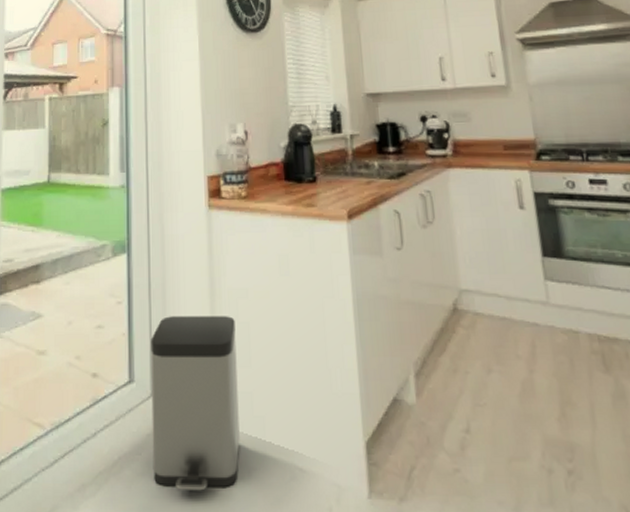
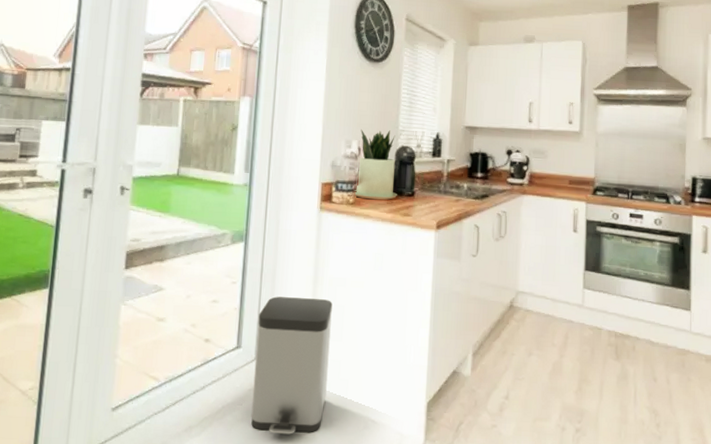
planter: none [245,108,296,191] -> present [354,130,397,201]

